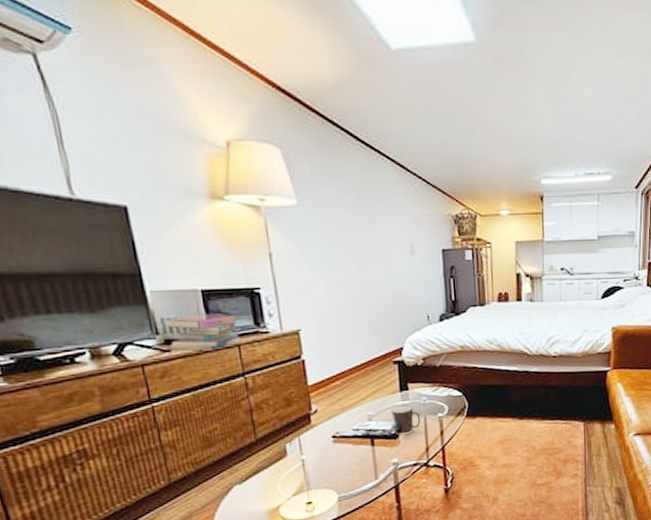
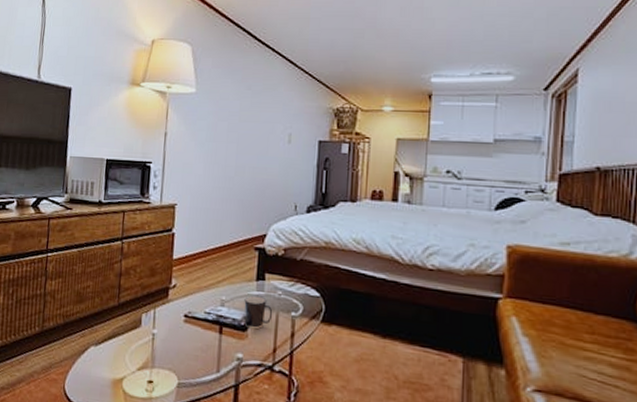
books: present [166,314,241,351] -> none [72,180,127,214]

